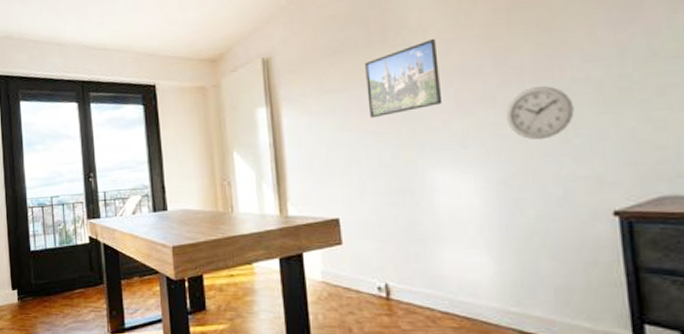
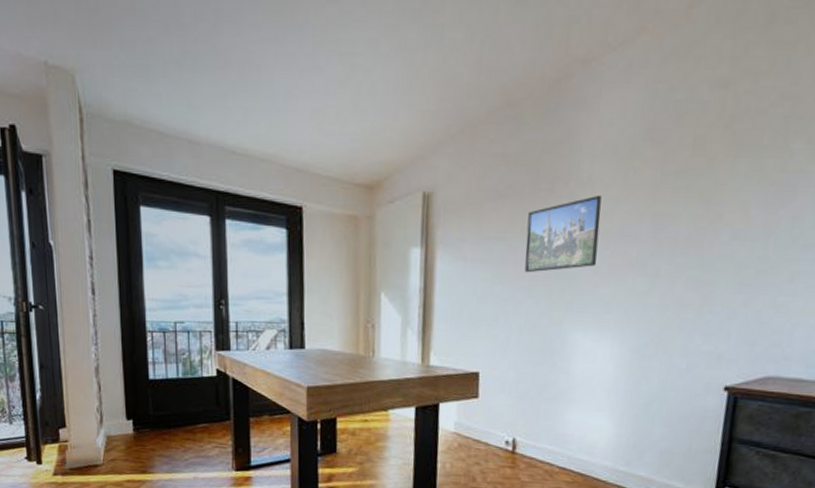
wall clock: present [506,86,574,140] -> none [651,259,714,313]

